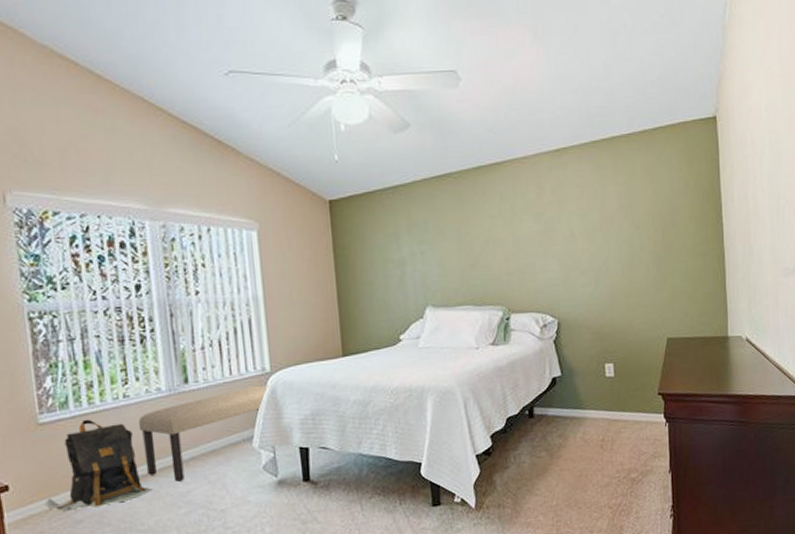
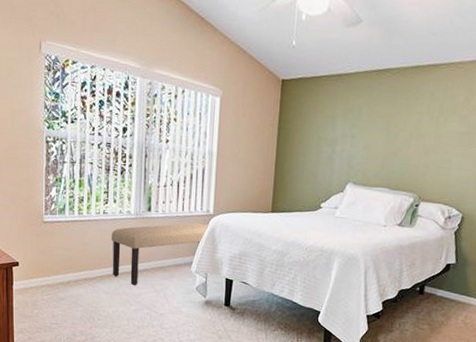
backpack: present [44,419,153,513] -> none [40,224,115,292]

